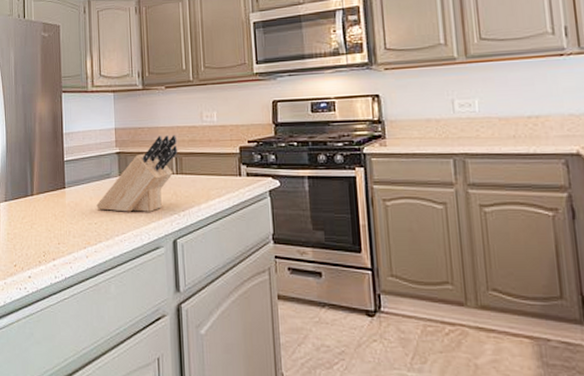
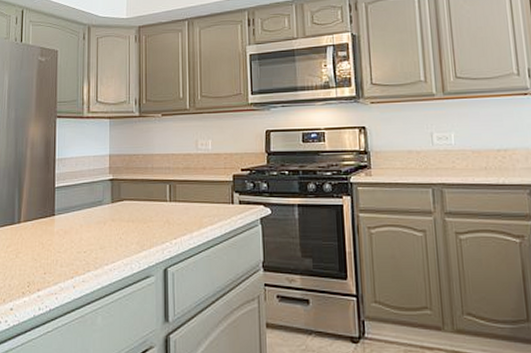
knife block: present [96,135,178,212] -> none [86,162,172,240]

